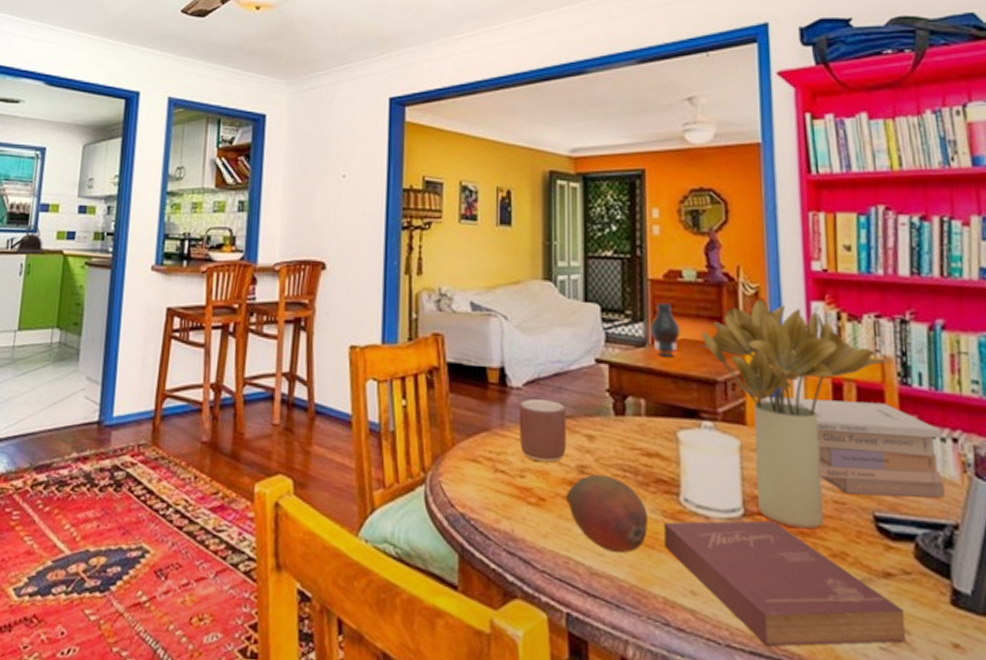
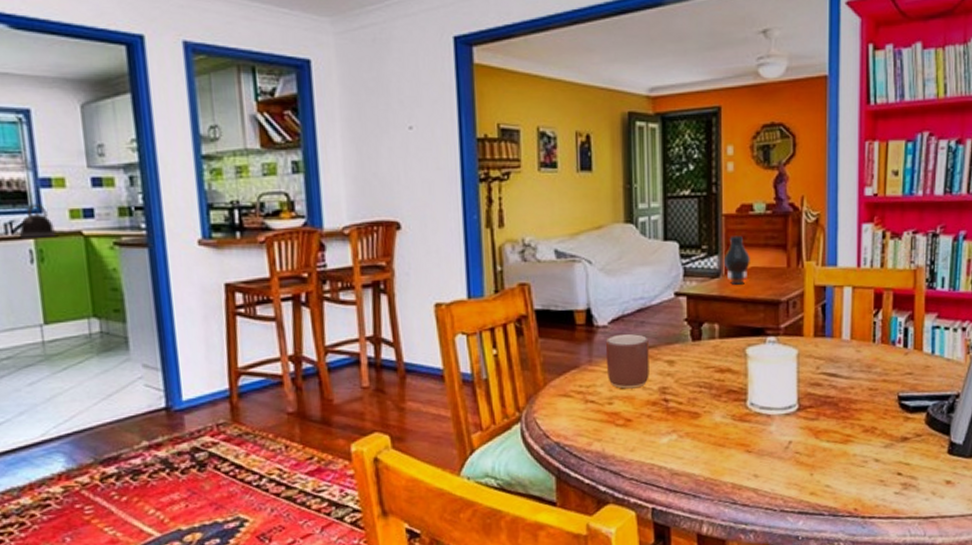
fruit: present [565,474,648,553] -> none [649,392,720,455]
book: present [664,520,907,647] -> none [733,411,915,506]
flower bouquet: present [698,299,890,530] -> none [766,225,921,414]
books: present [760,397,945,498] -> none [816,305,955,382]

